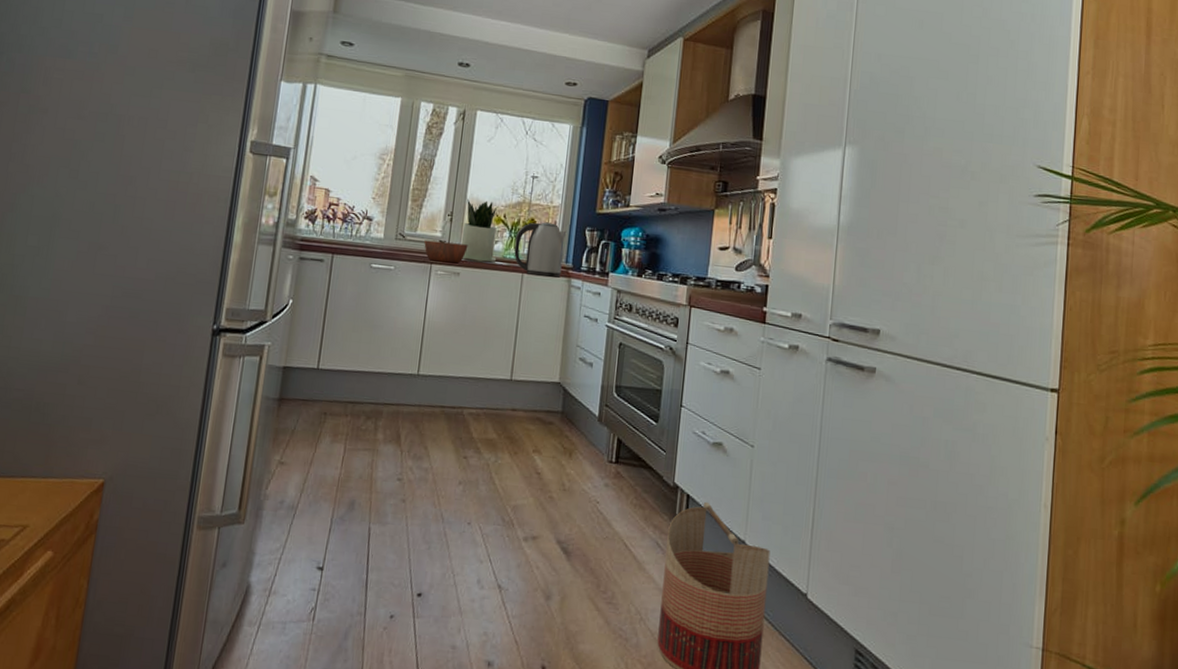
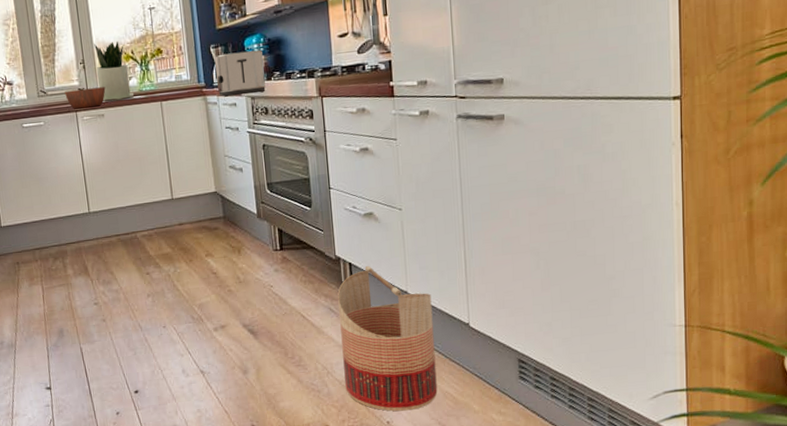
kettle: present [514,222,567,279] -> none [147,48,196,102]
toaster: none [584,239,638,288] -> present [215,49,266,97]

